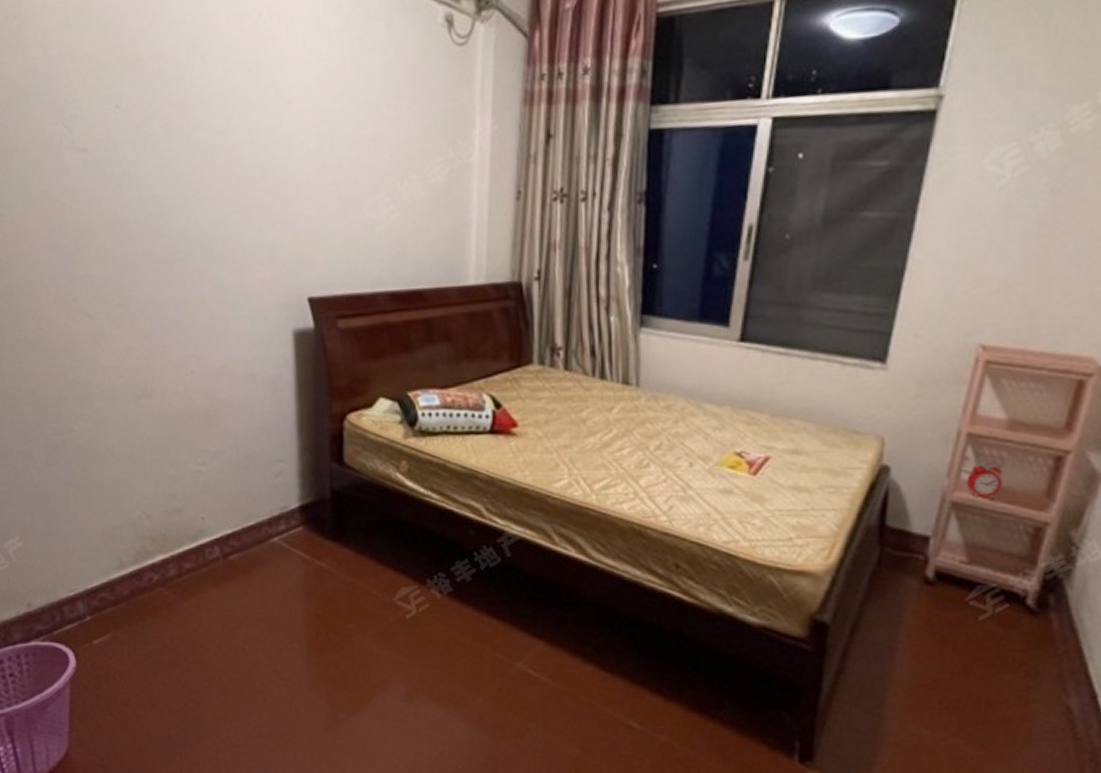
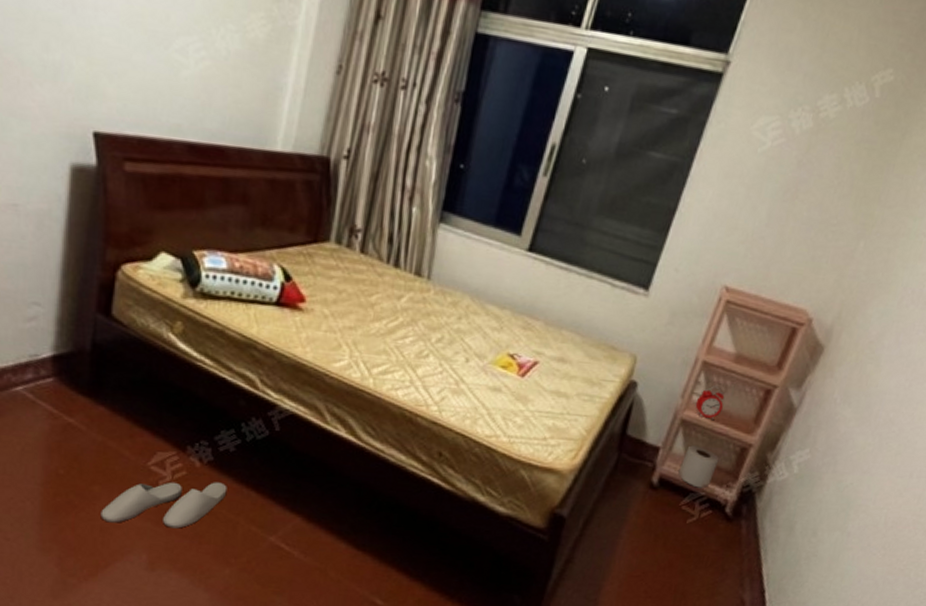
slippers: none [358,612,469,660] -> present [100,482,227,529]
toilet paper roll: none [958,530,1008,579] -> present [678,445,720,489]

